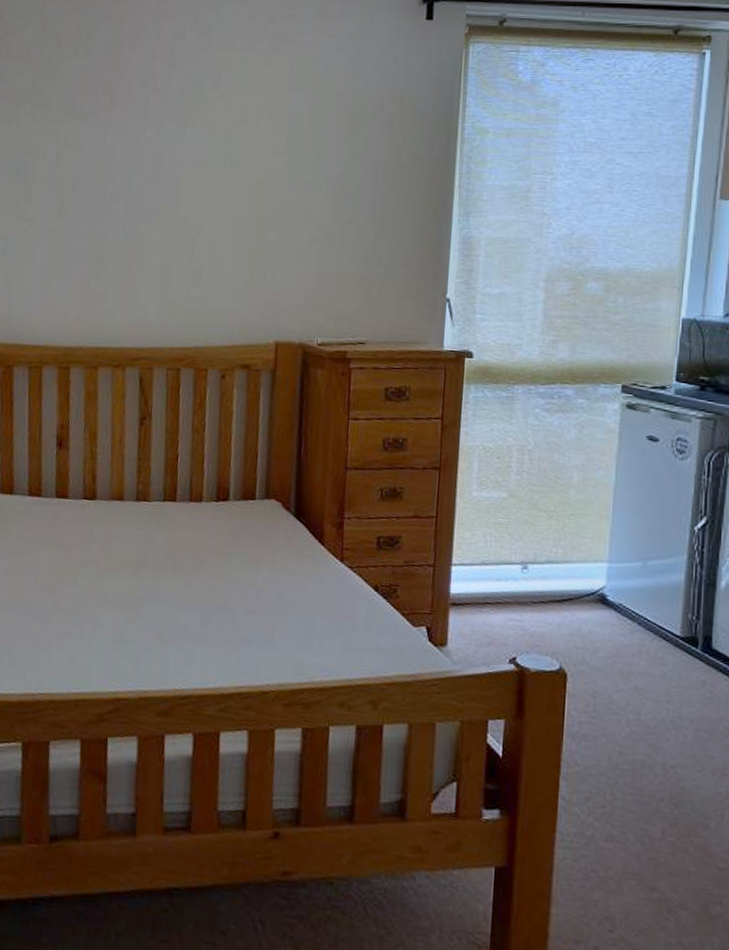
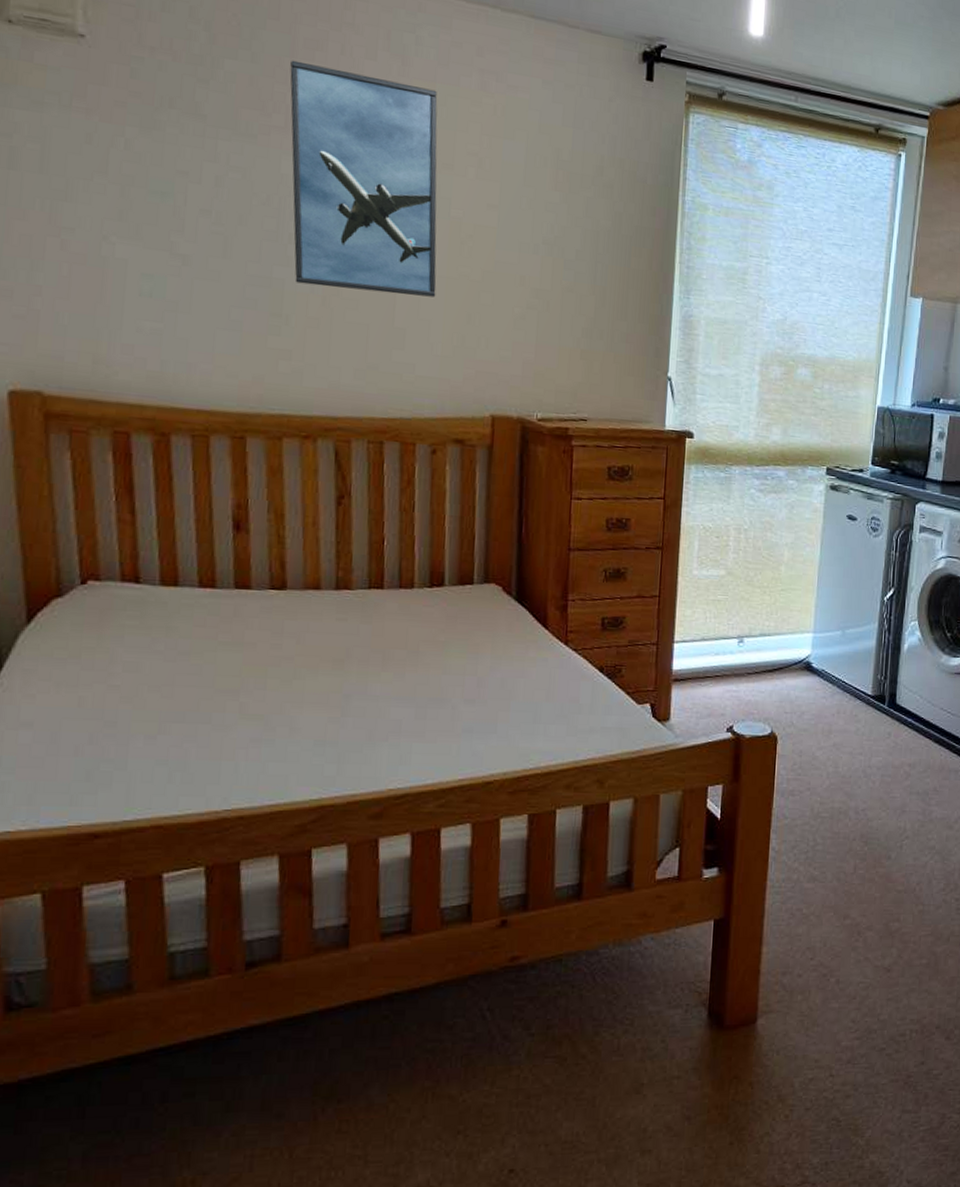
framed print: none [113,50,235,238] -> present [290,60,438,297]

